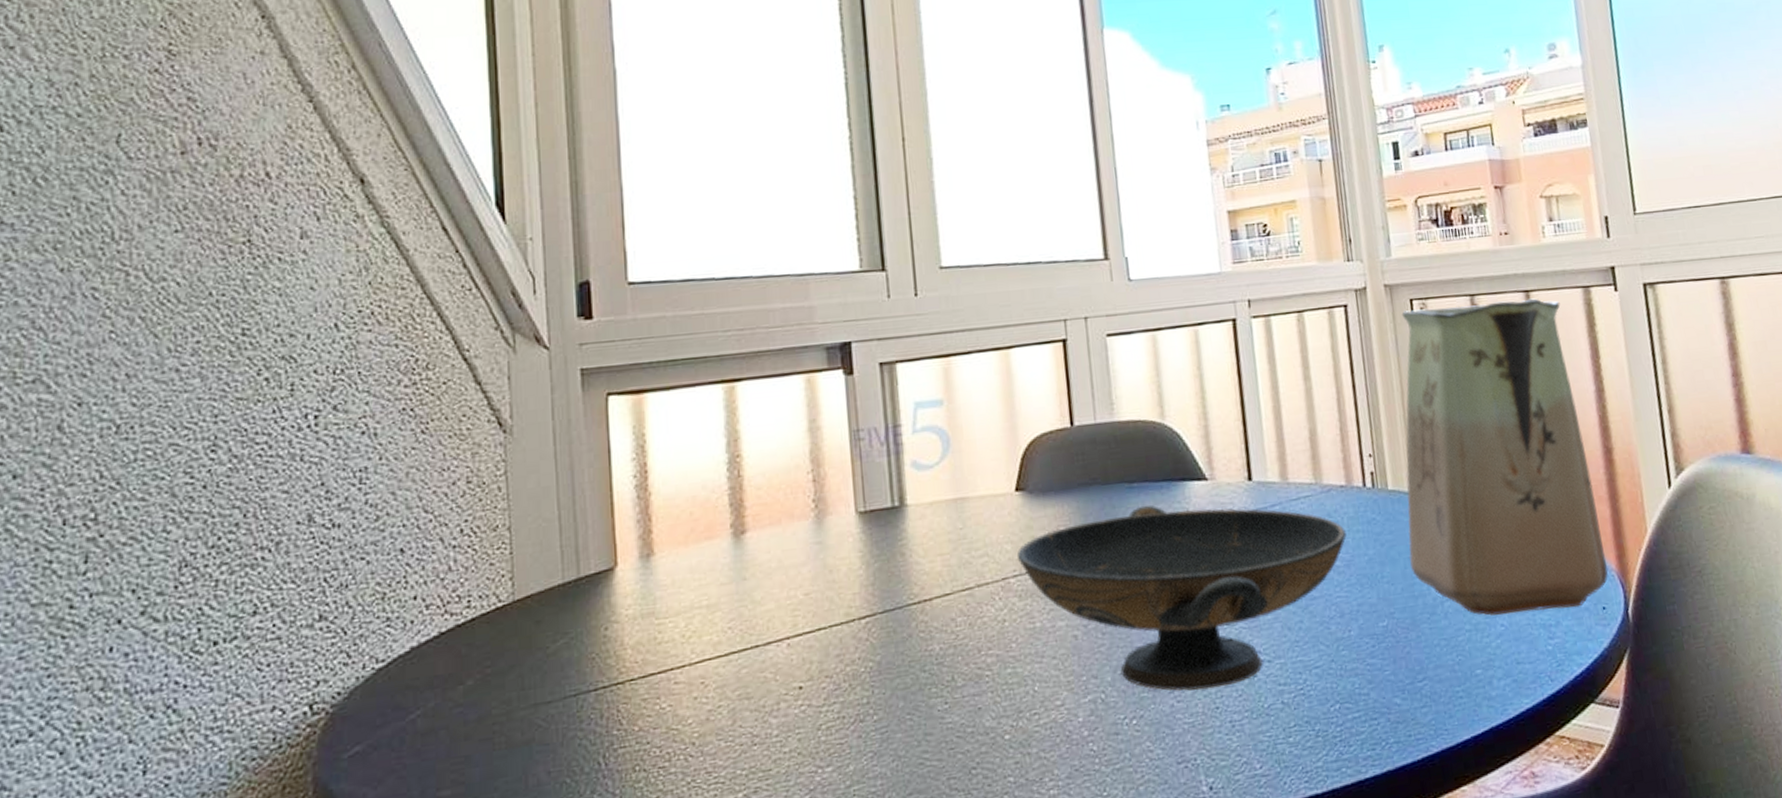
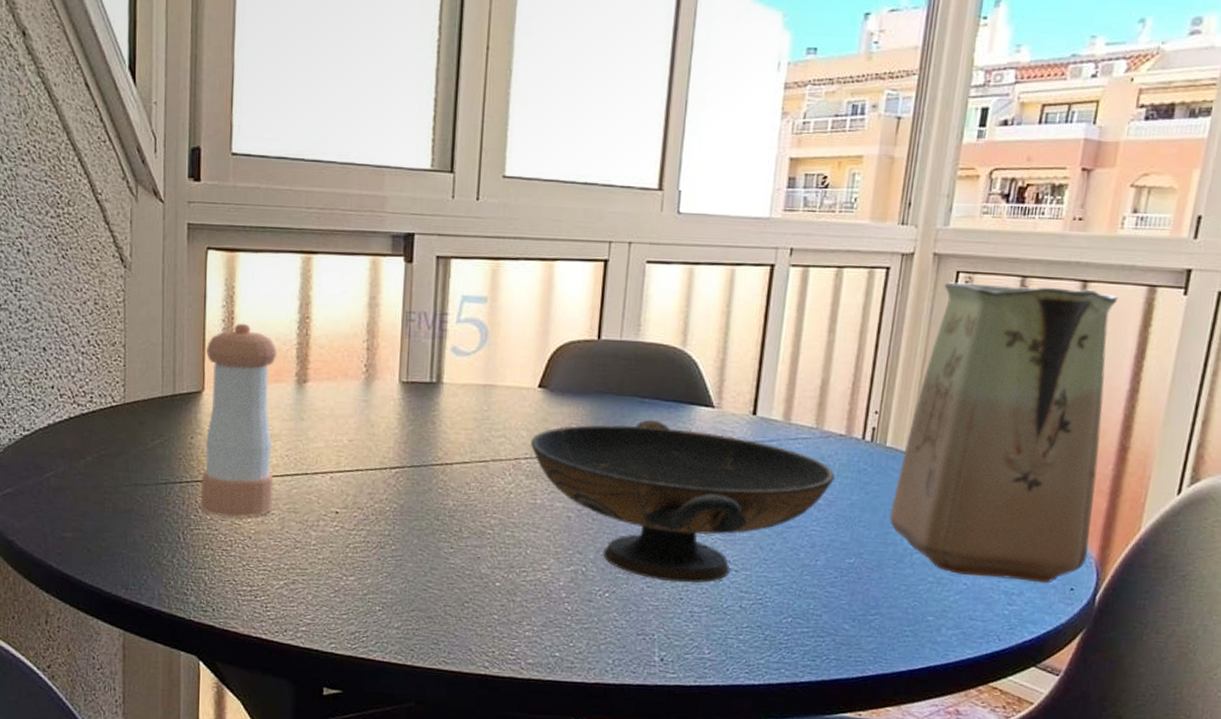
pepper shaker: none [616,475,719,724] -> present [201,323,278,518]

